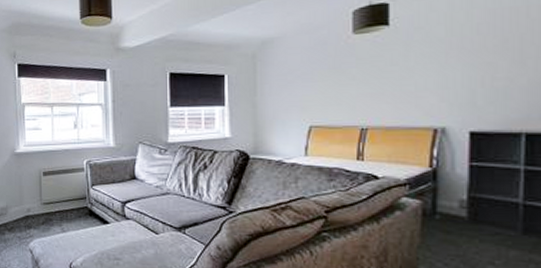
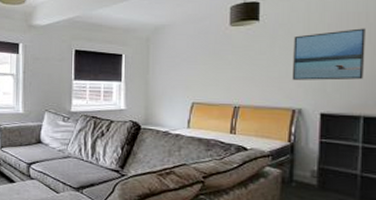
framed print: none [432,26,527,94] -> present [292,28,365,80]

